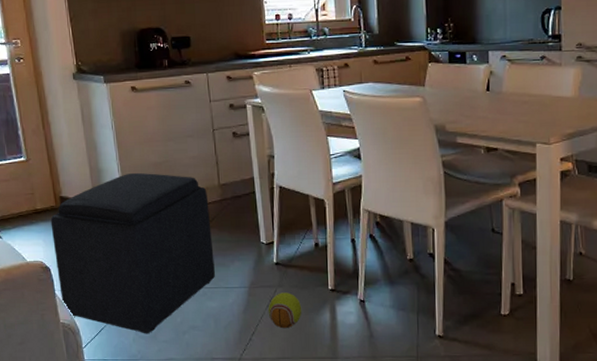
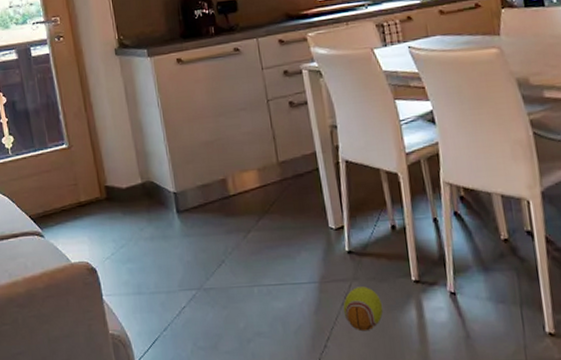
ottoman: present [50,173,215,334] -> none [95,153,280,344]

